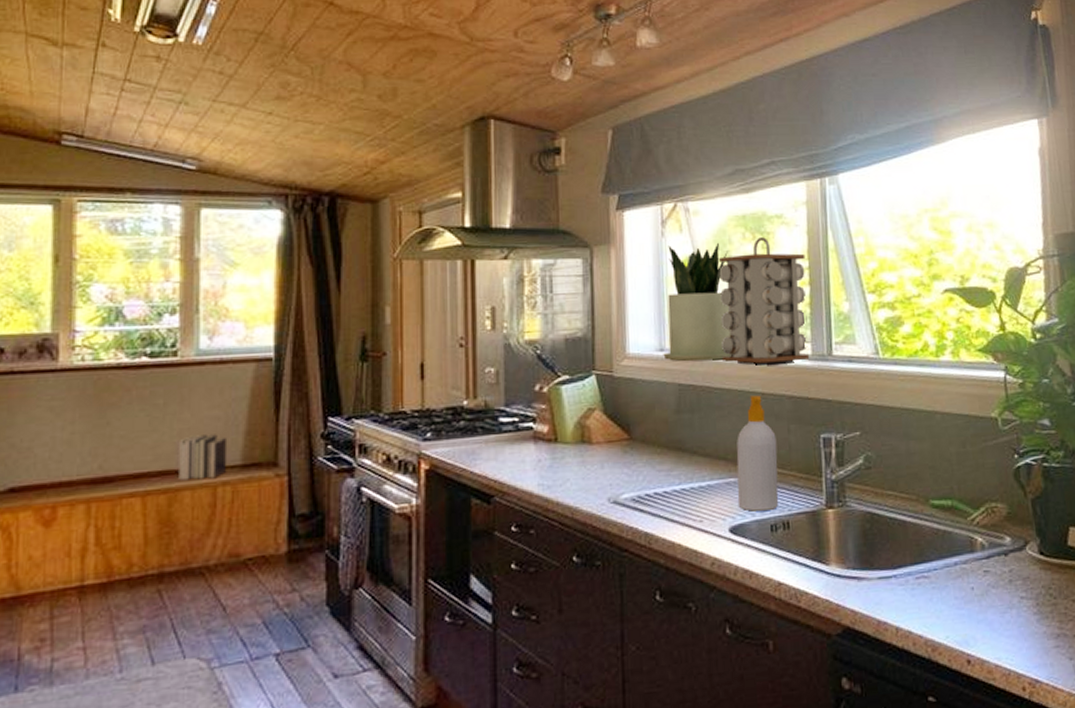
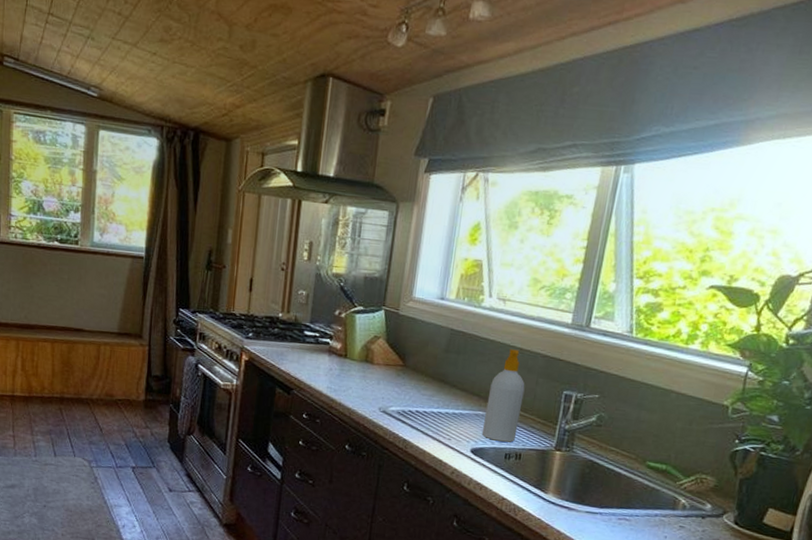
books: present [179,434,228,481] -> none [76,305,109,339]
planter: present [663,242,731,362] -> none [443,210,516,315]
spice rack: present [718,237,810,366] -> none [491,214,586,328]

